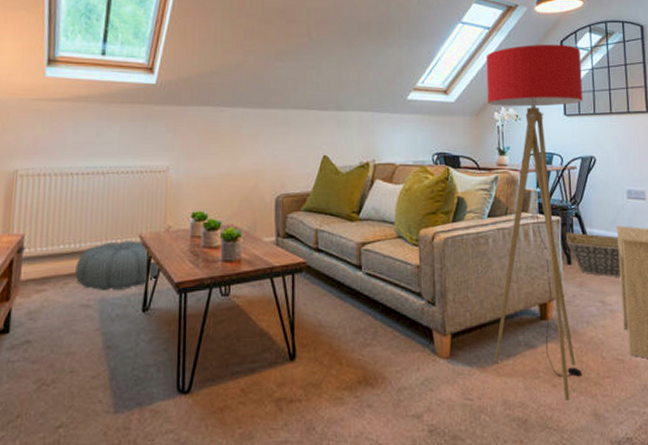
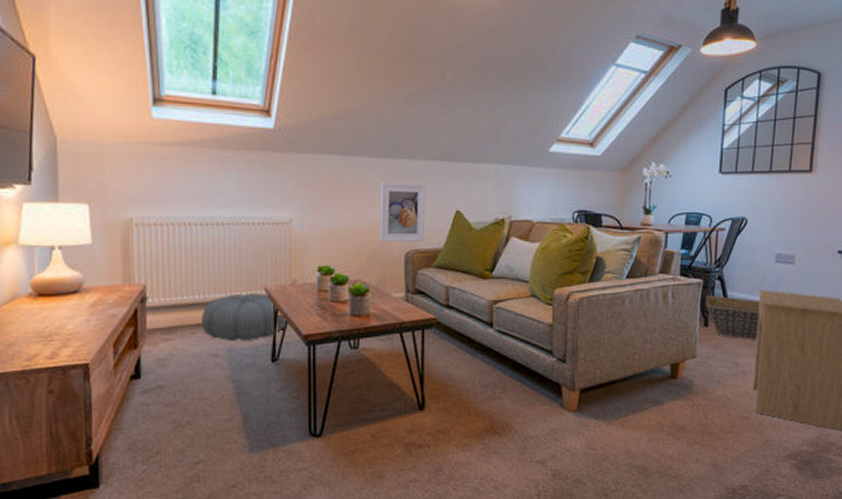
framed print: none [251,131,295,187] -> present [379,183,426,242]
floor lamp: present [486,44,583,402] -> none [621,92,746,453]

